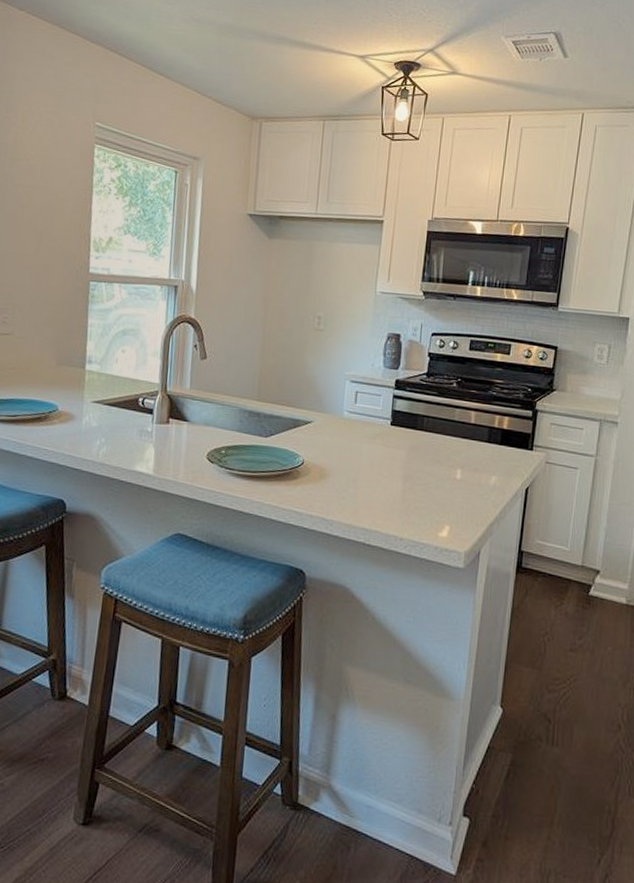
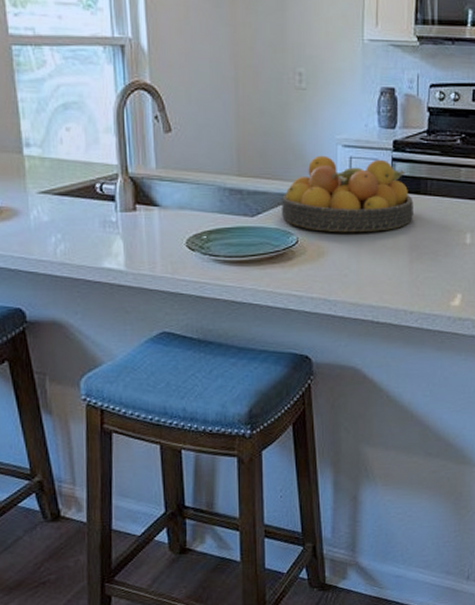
fruit bowl: none [291,388,410,460] -> present [281,155,413,233]

